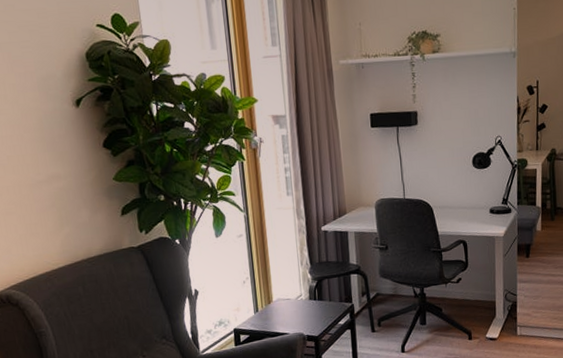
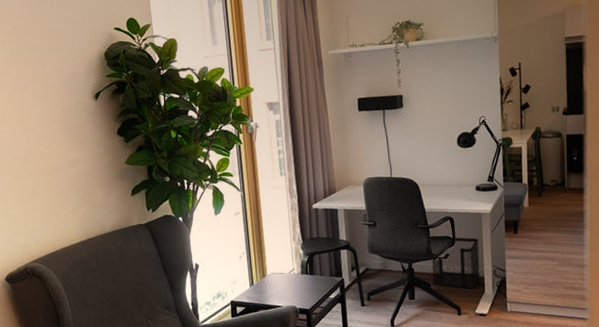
wastebasket: none [444,261,492,314] -> present [432,237,480,289]

